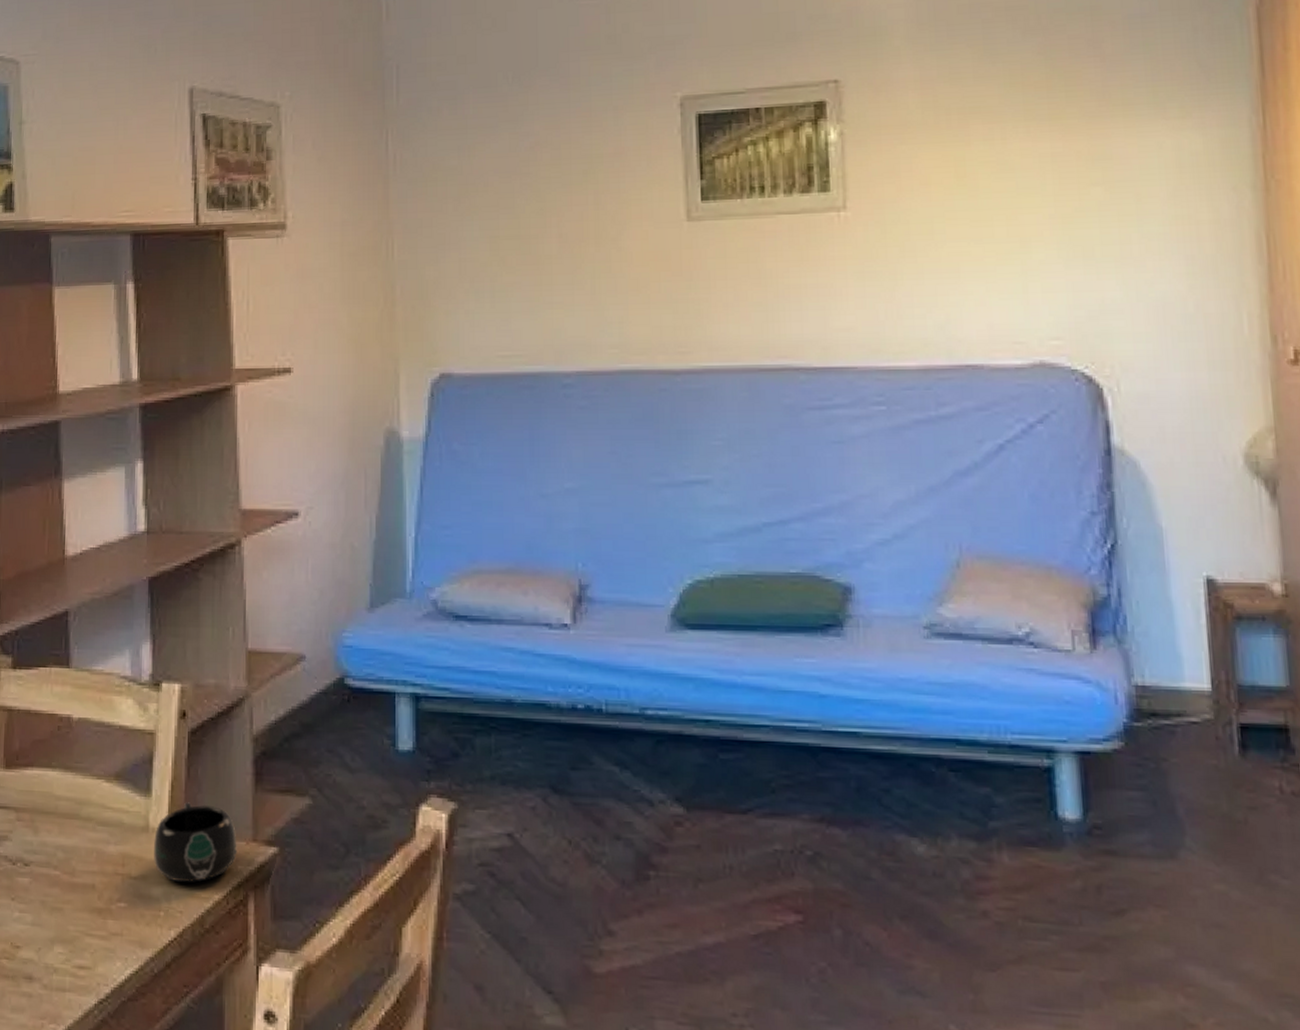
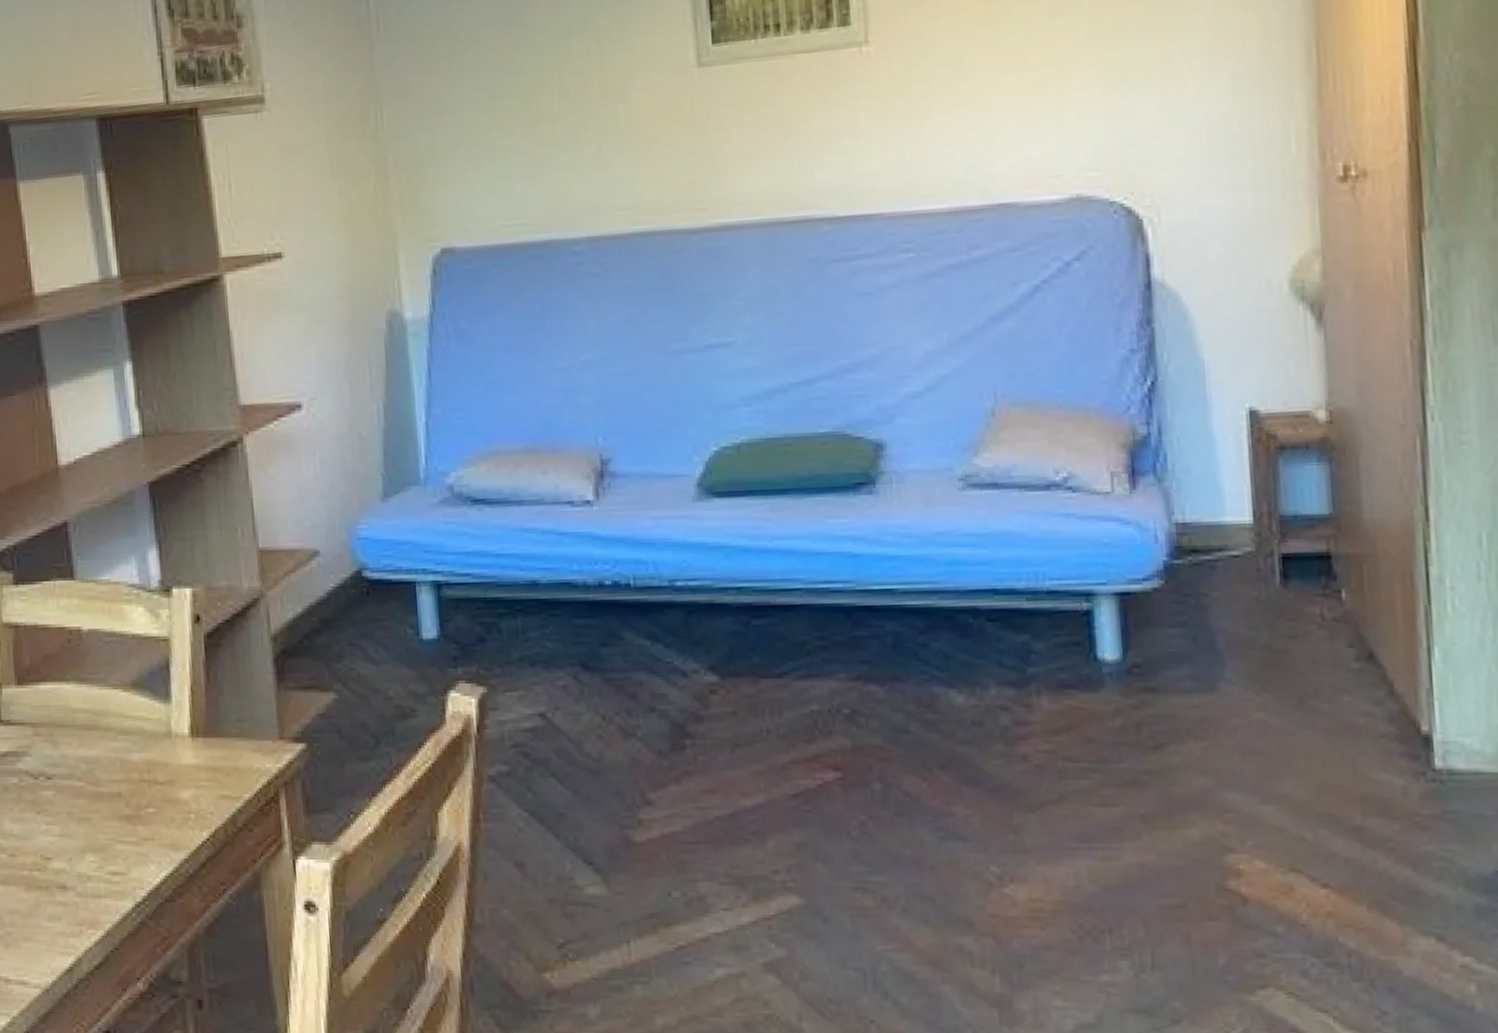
mug: present [154,802,237,883] -> none [178,705,264,785]

